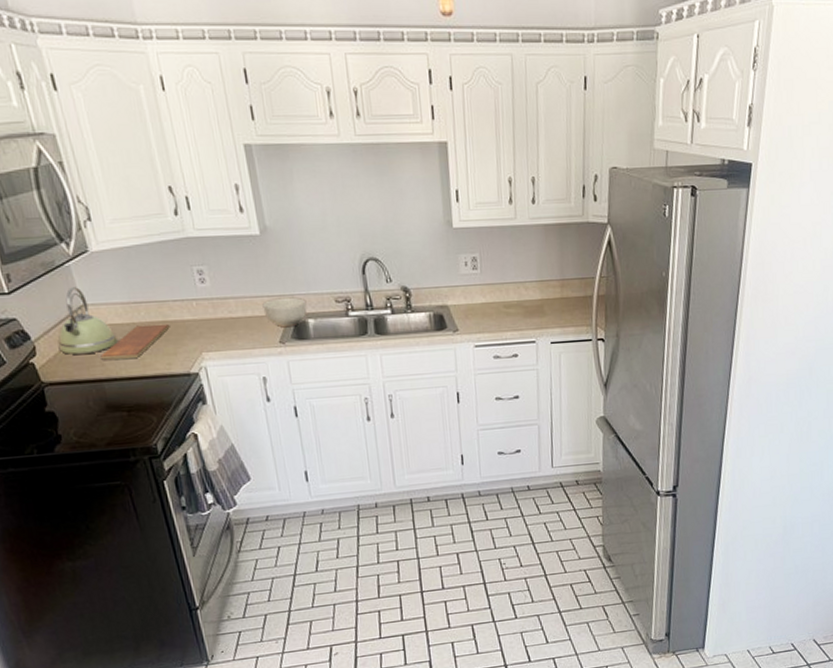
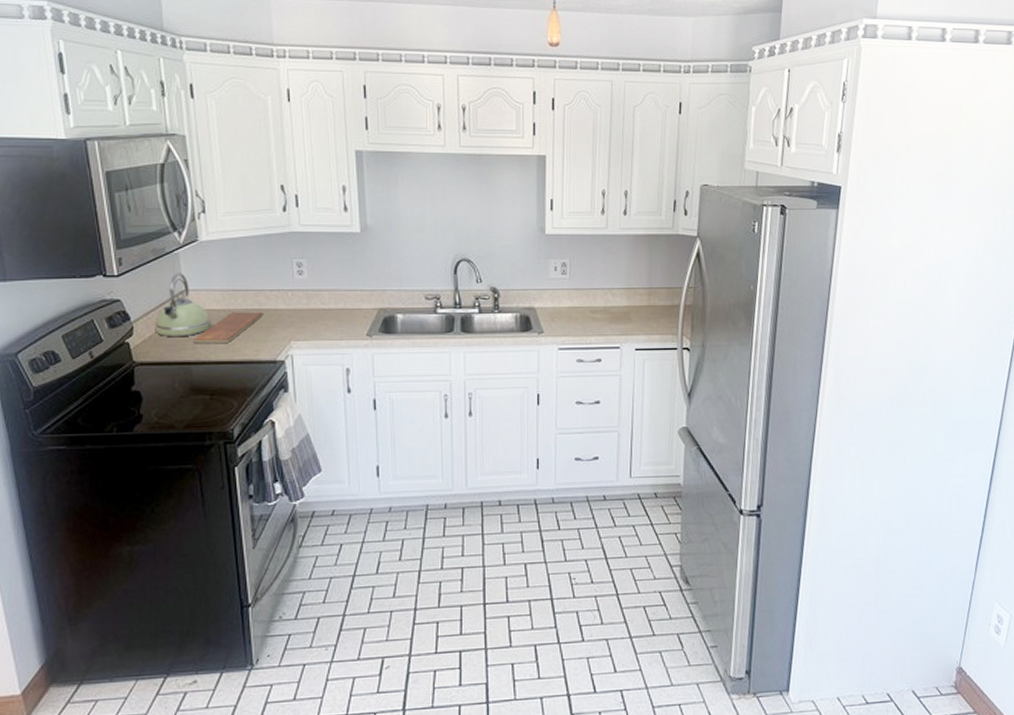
bowl: present [262,297,308,328] -> none [355,292,397,321]

